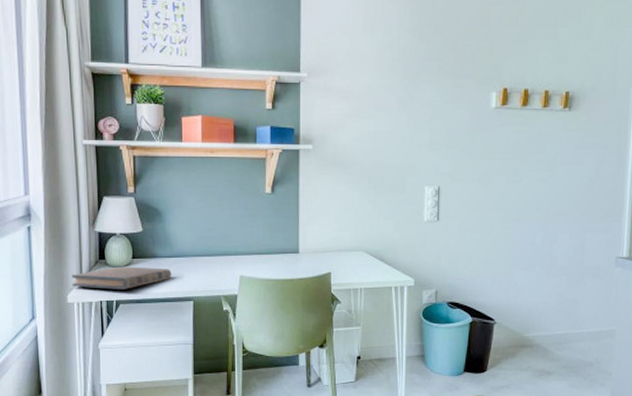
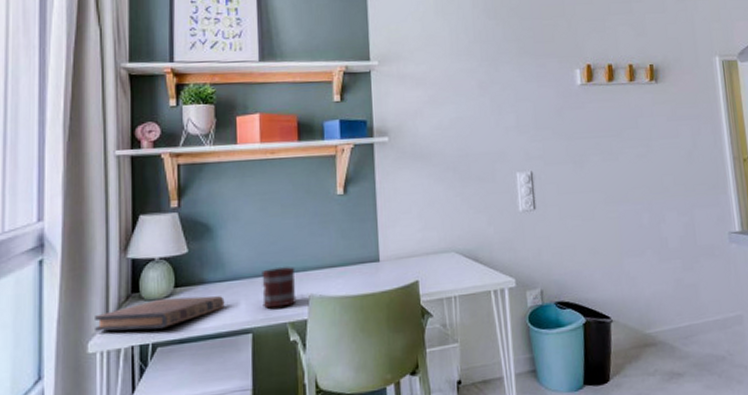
mug: none [201,251,229,283] -> present [261,267,297,309]

